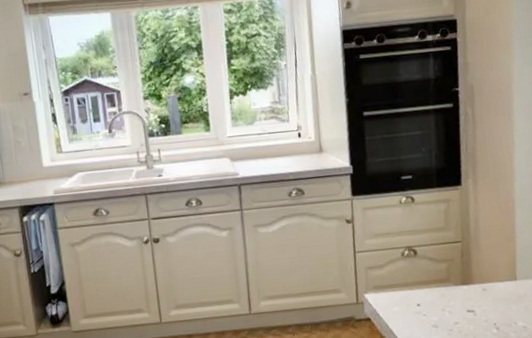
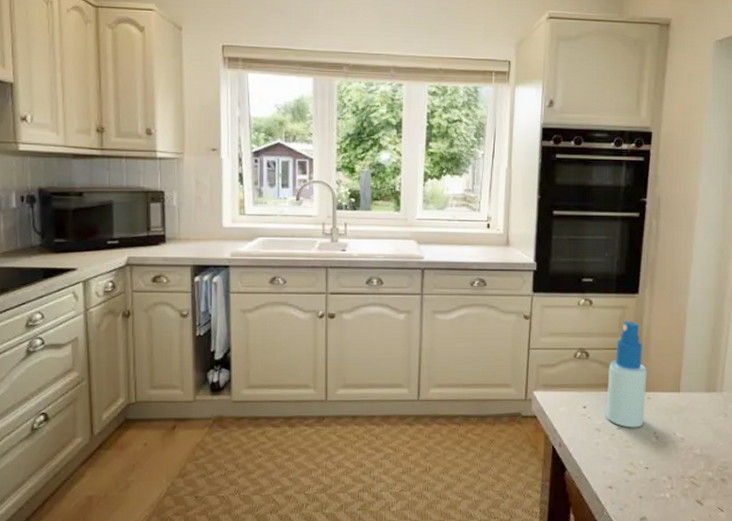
spray bottle: none [439,213,482,322] -> present [606,321,647,428]

